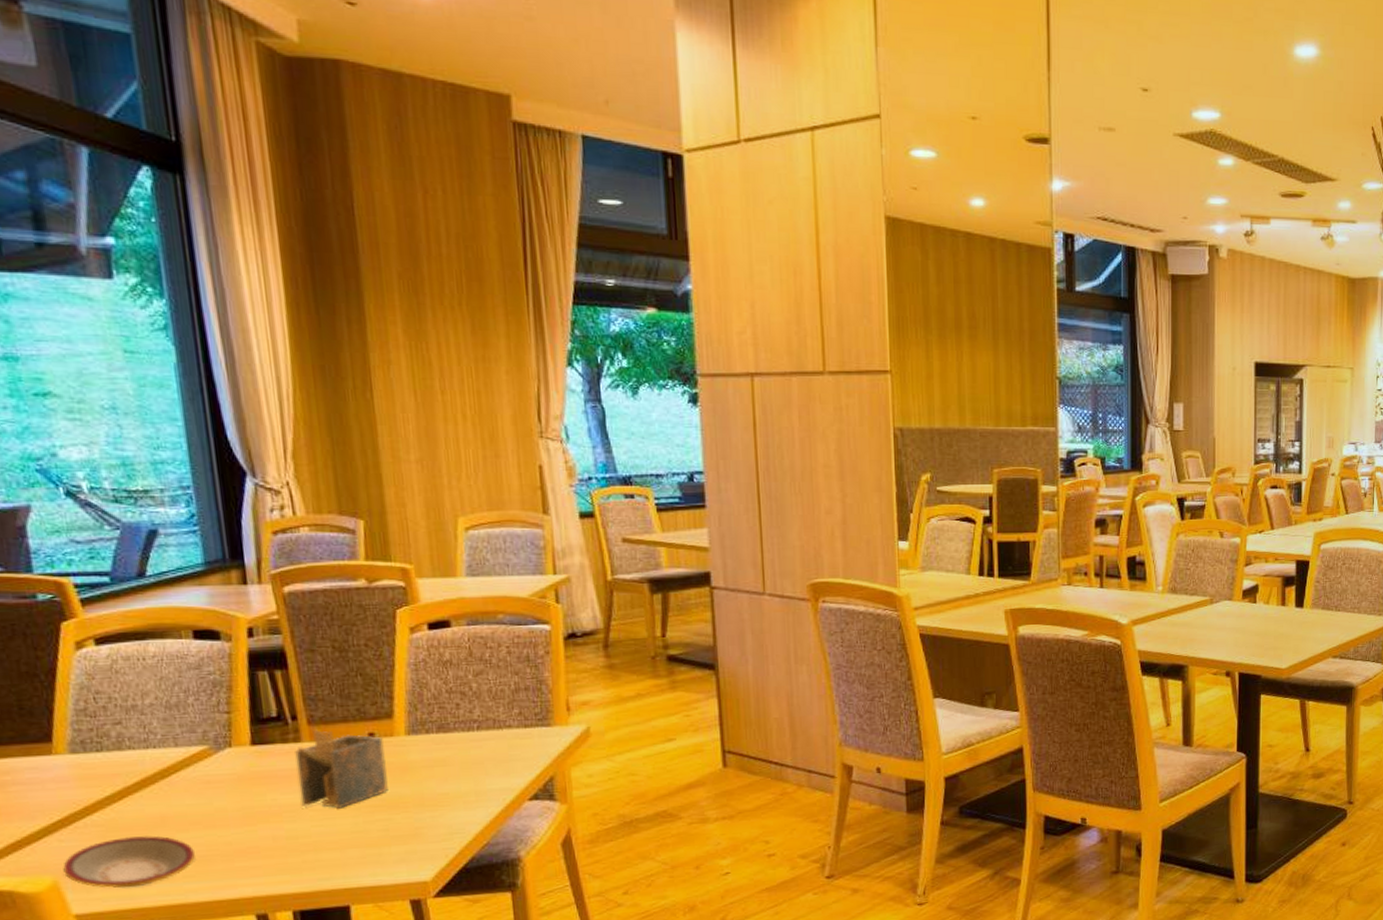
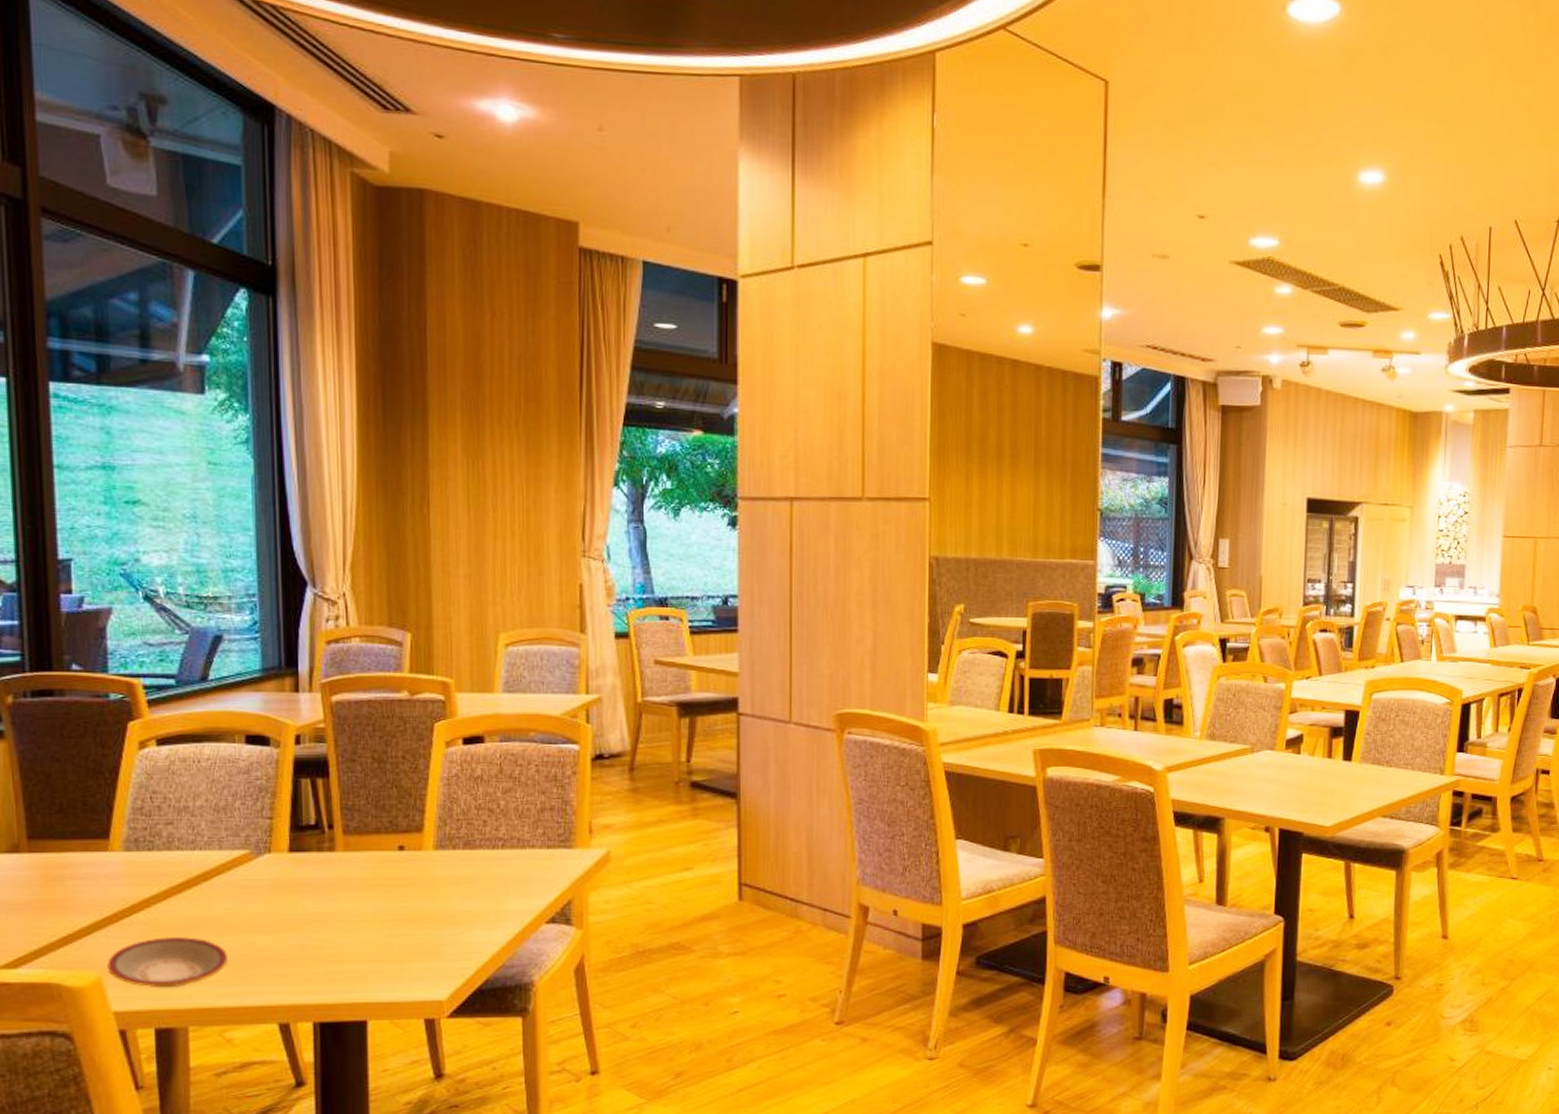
napkin holder: present [295,730,388,809] -> none [329,841,413,921]

